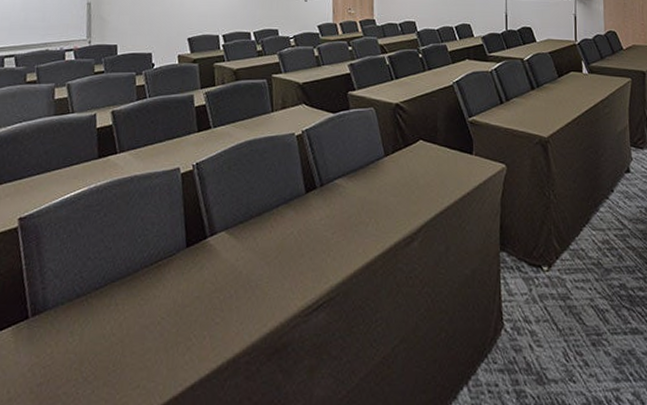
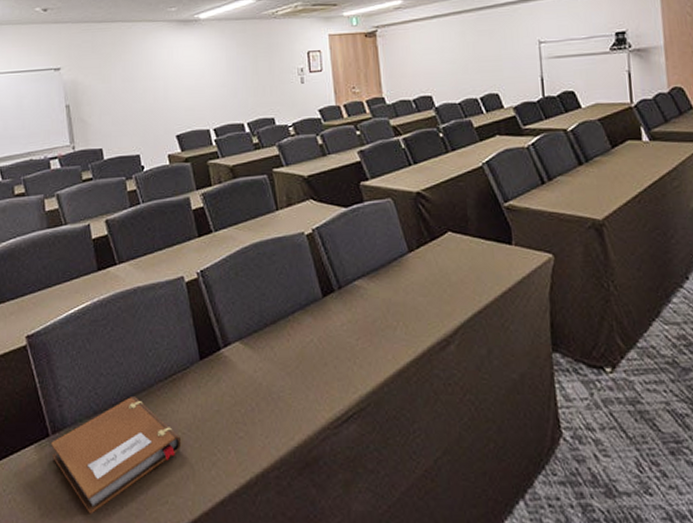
notebook: none [29,281,160,398] -> present [51,397,182,514]

